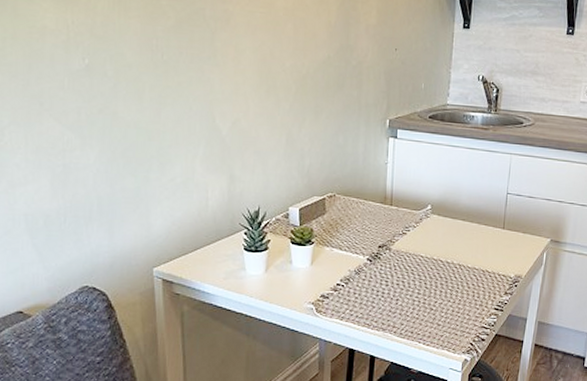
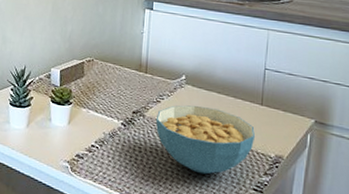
cereal bowl: none [402,234,497,300] -> present [155,105,255,175]

